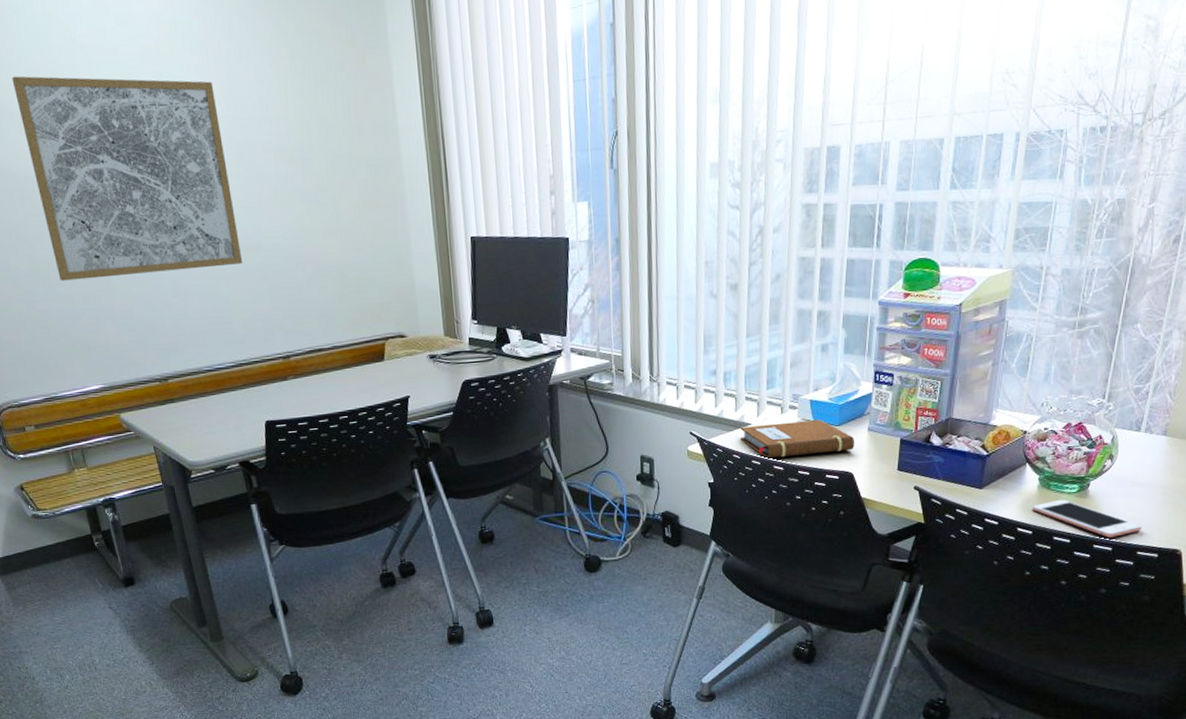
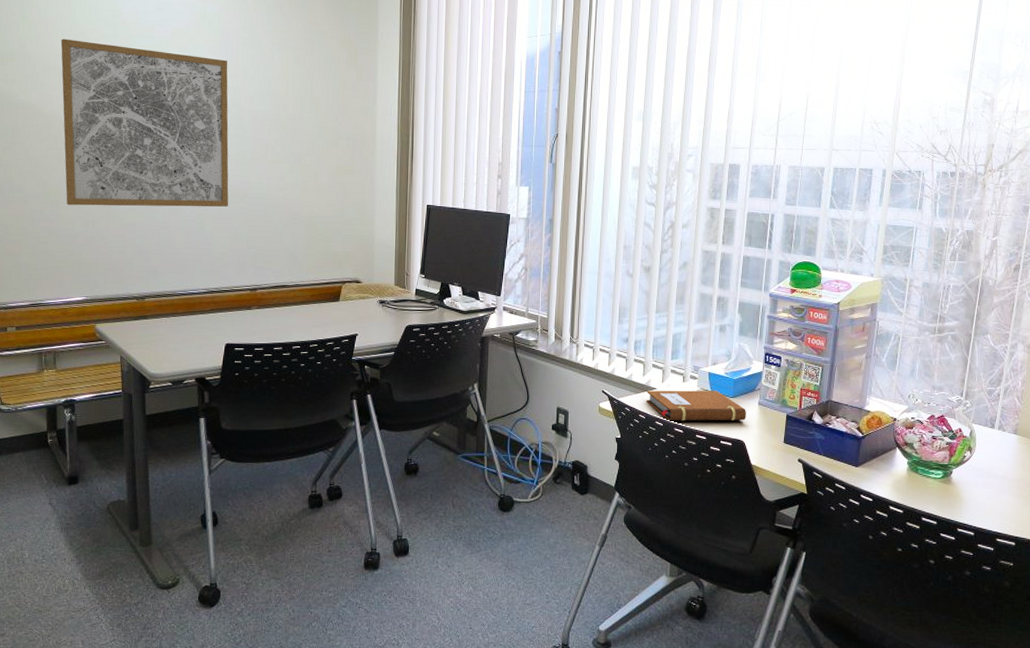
cell phone: present [1031,499,1142,538] -> none [902,483,1000,523]

